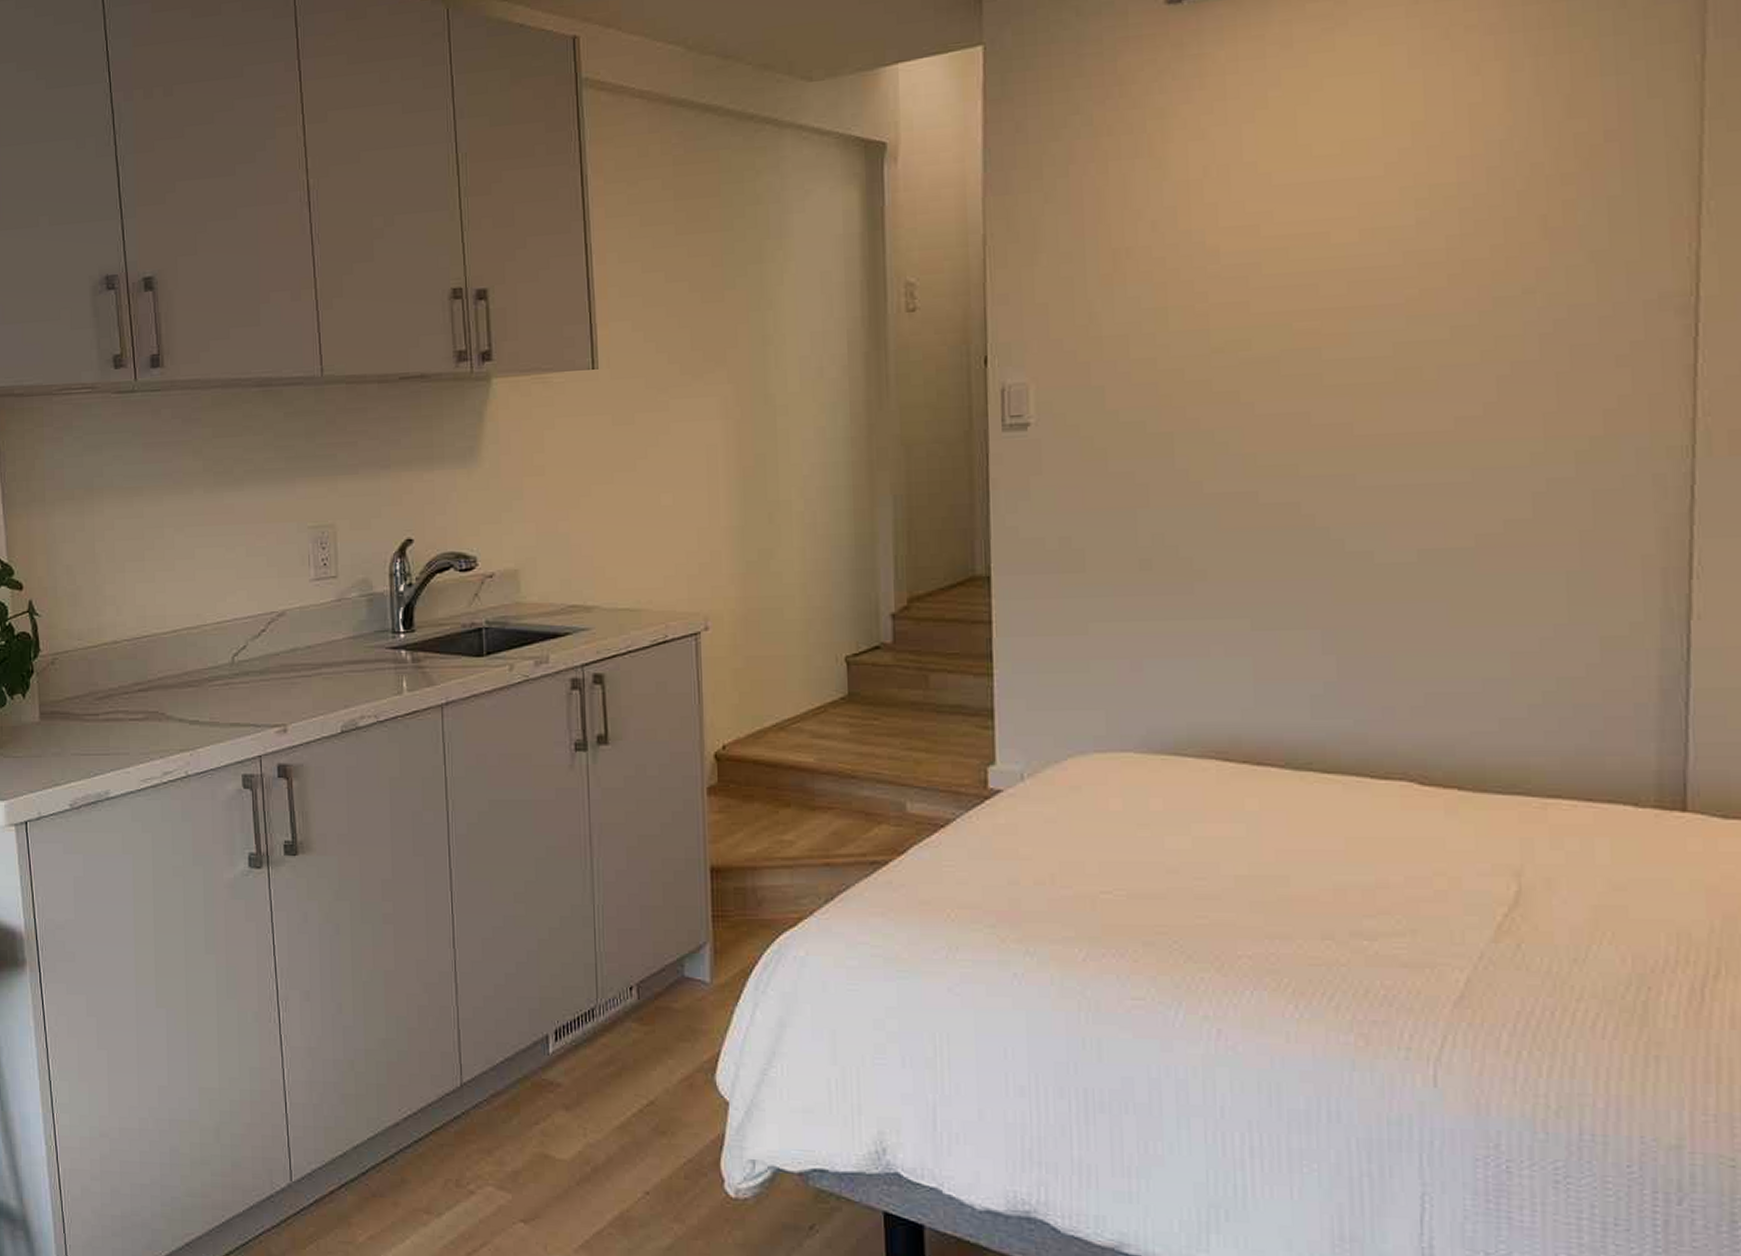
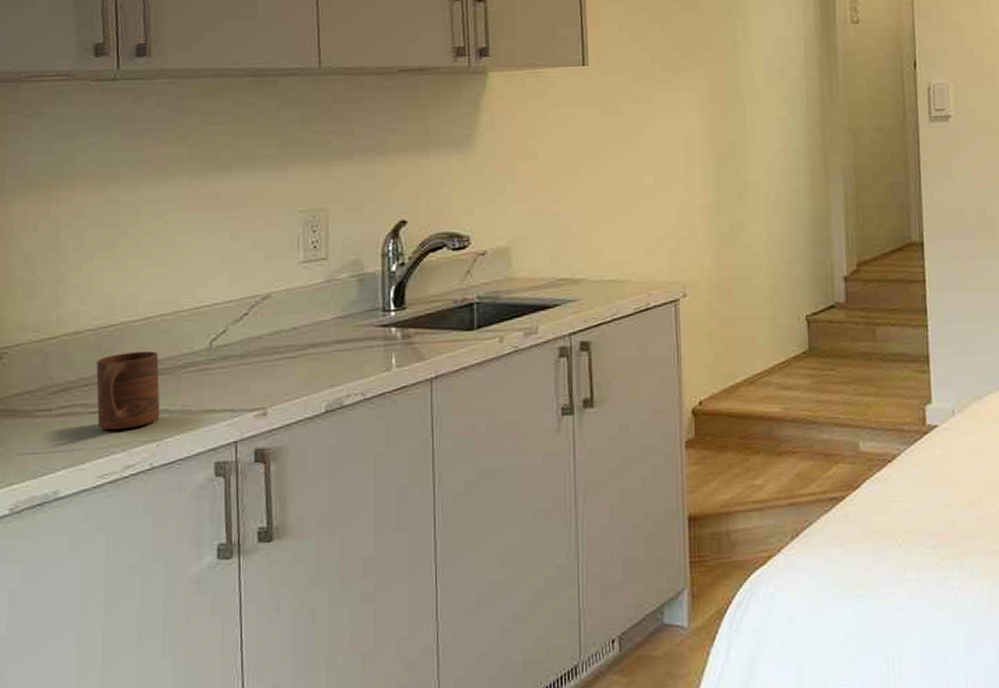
cup: none [134,662,192,738] -> present [96,351,160,431]

